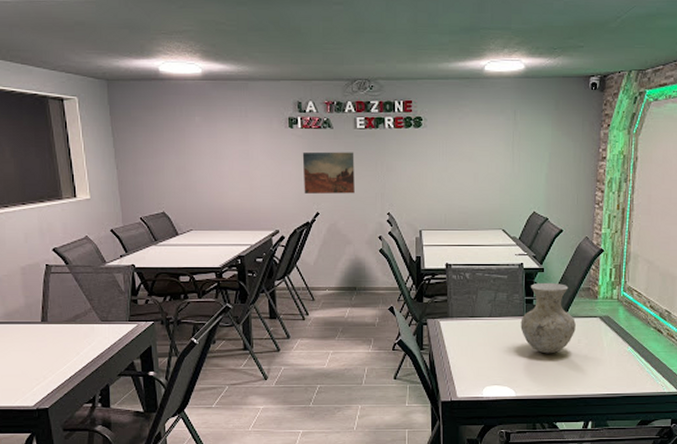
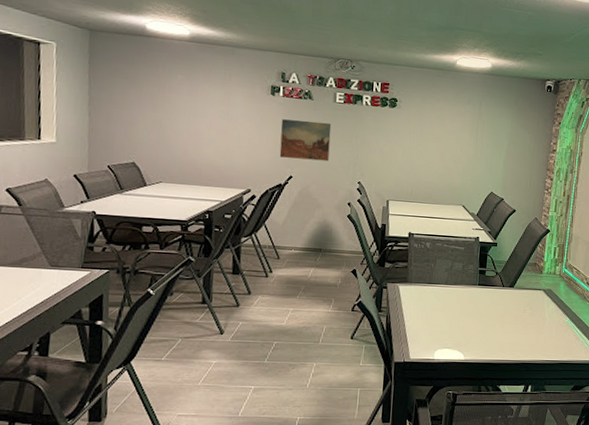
vase: present [520,282,576,354] -> none [473,255,522,322]

